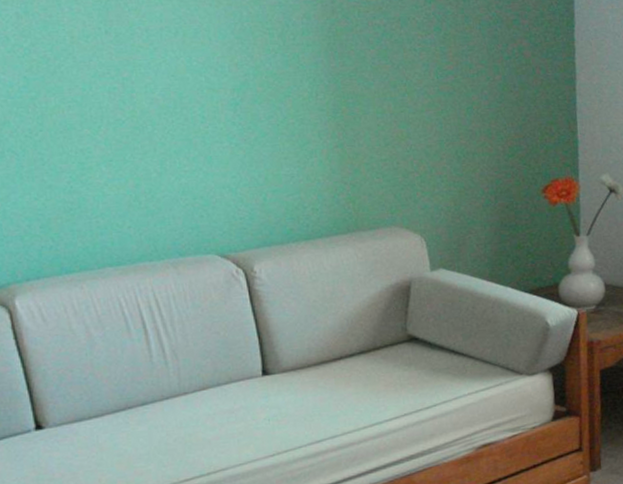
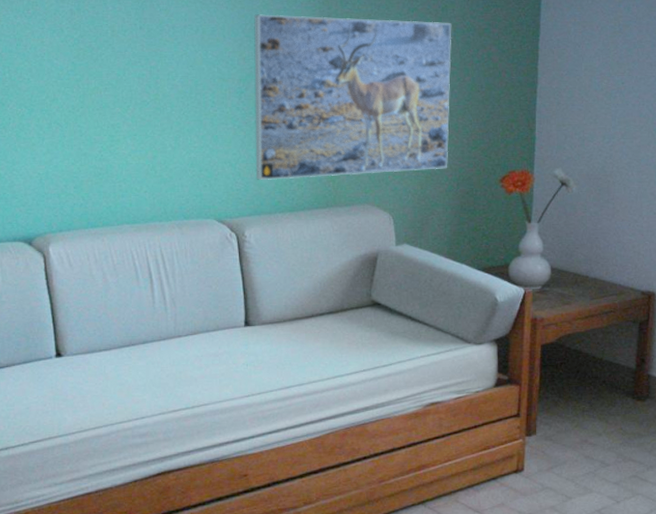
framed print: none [244,11,483,206] -> present [254,14,452,180]

